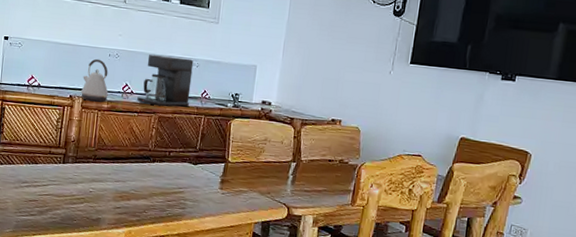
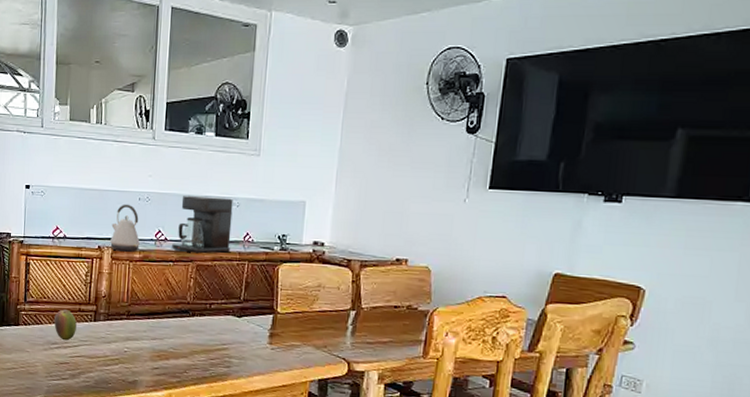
fruit: none [25,151,47,181] -> present [54,309,77,341]

